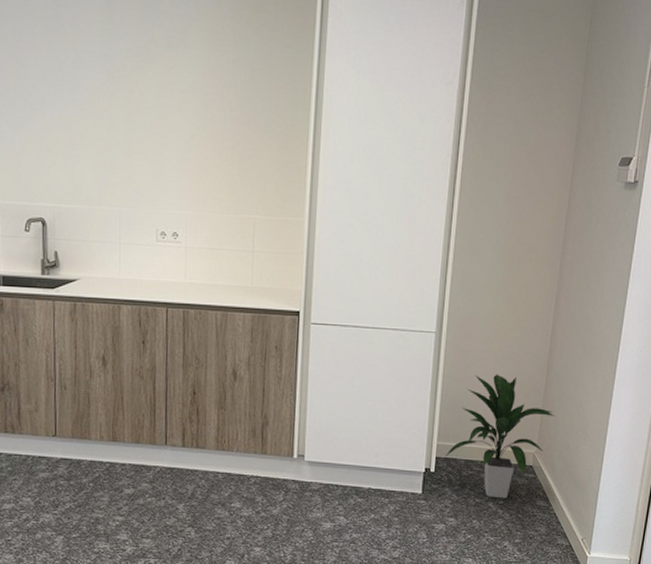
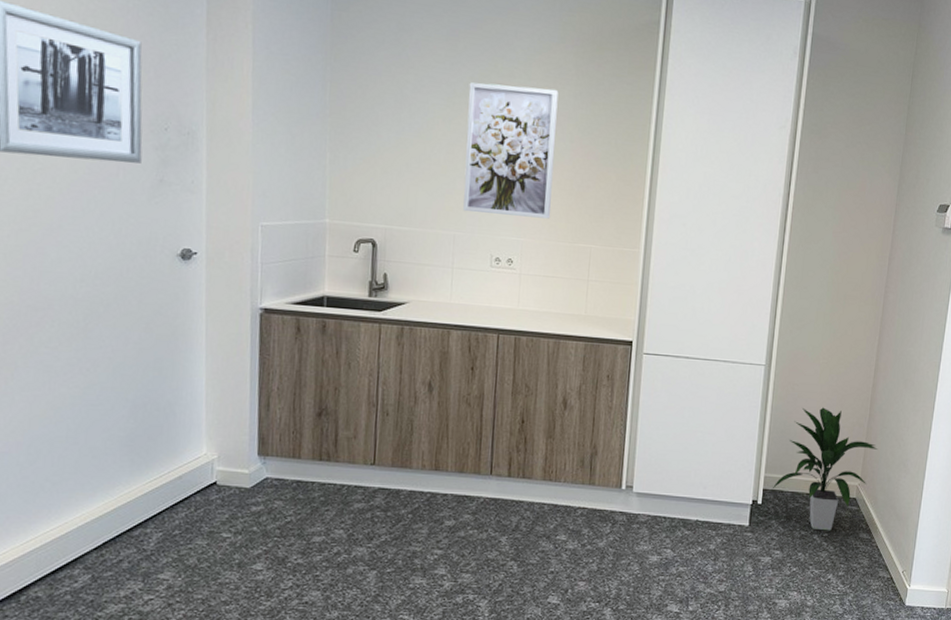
wall art: none [126,54,217,191] -> present [463,82,559,219]

